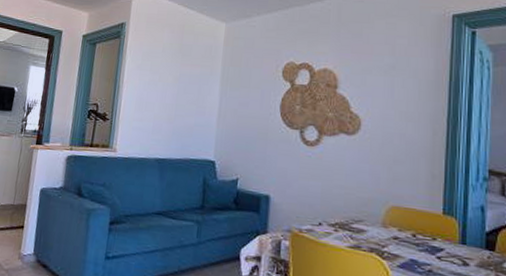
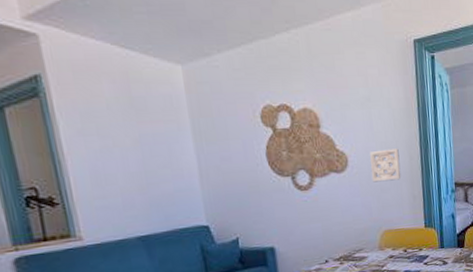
wall ornament: none [384,119,421,154] -> present [370,148,401,183]

